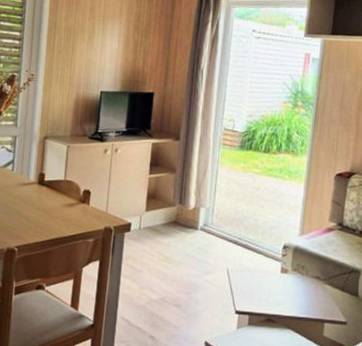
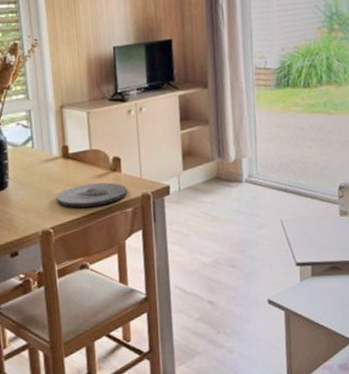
plate: none [26,210,92,233] -> present [56,182,128,208]

